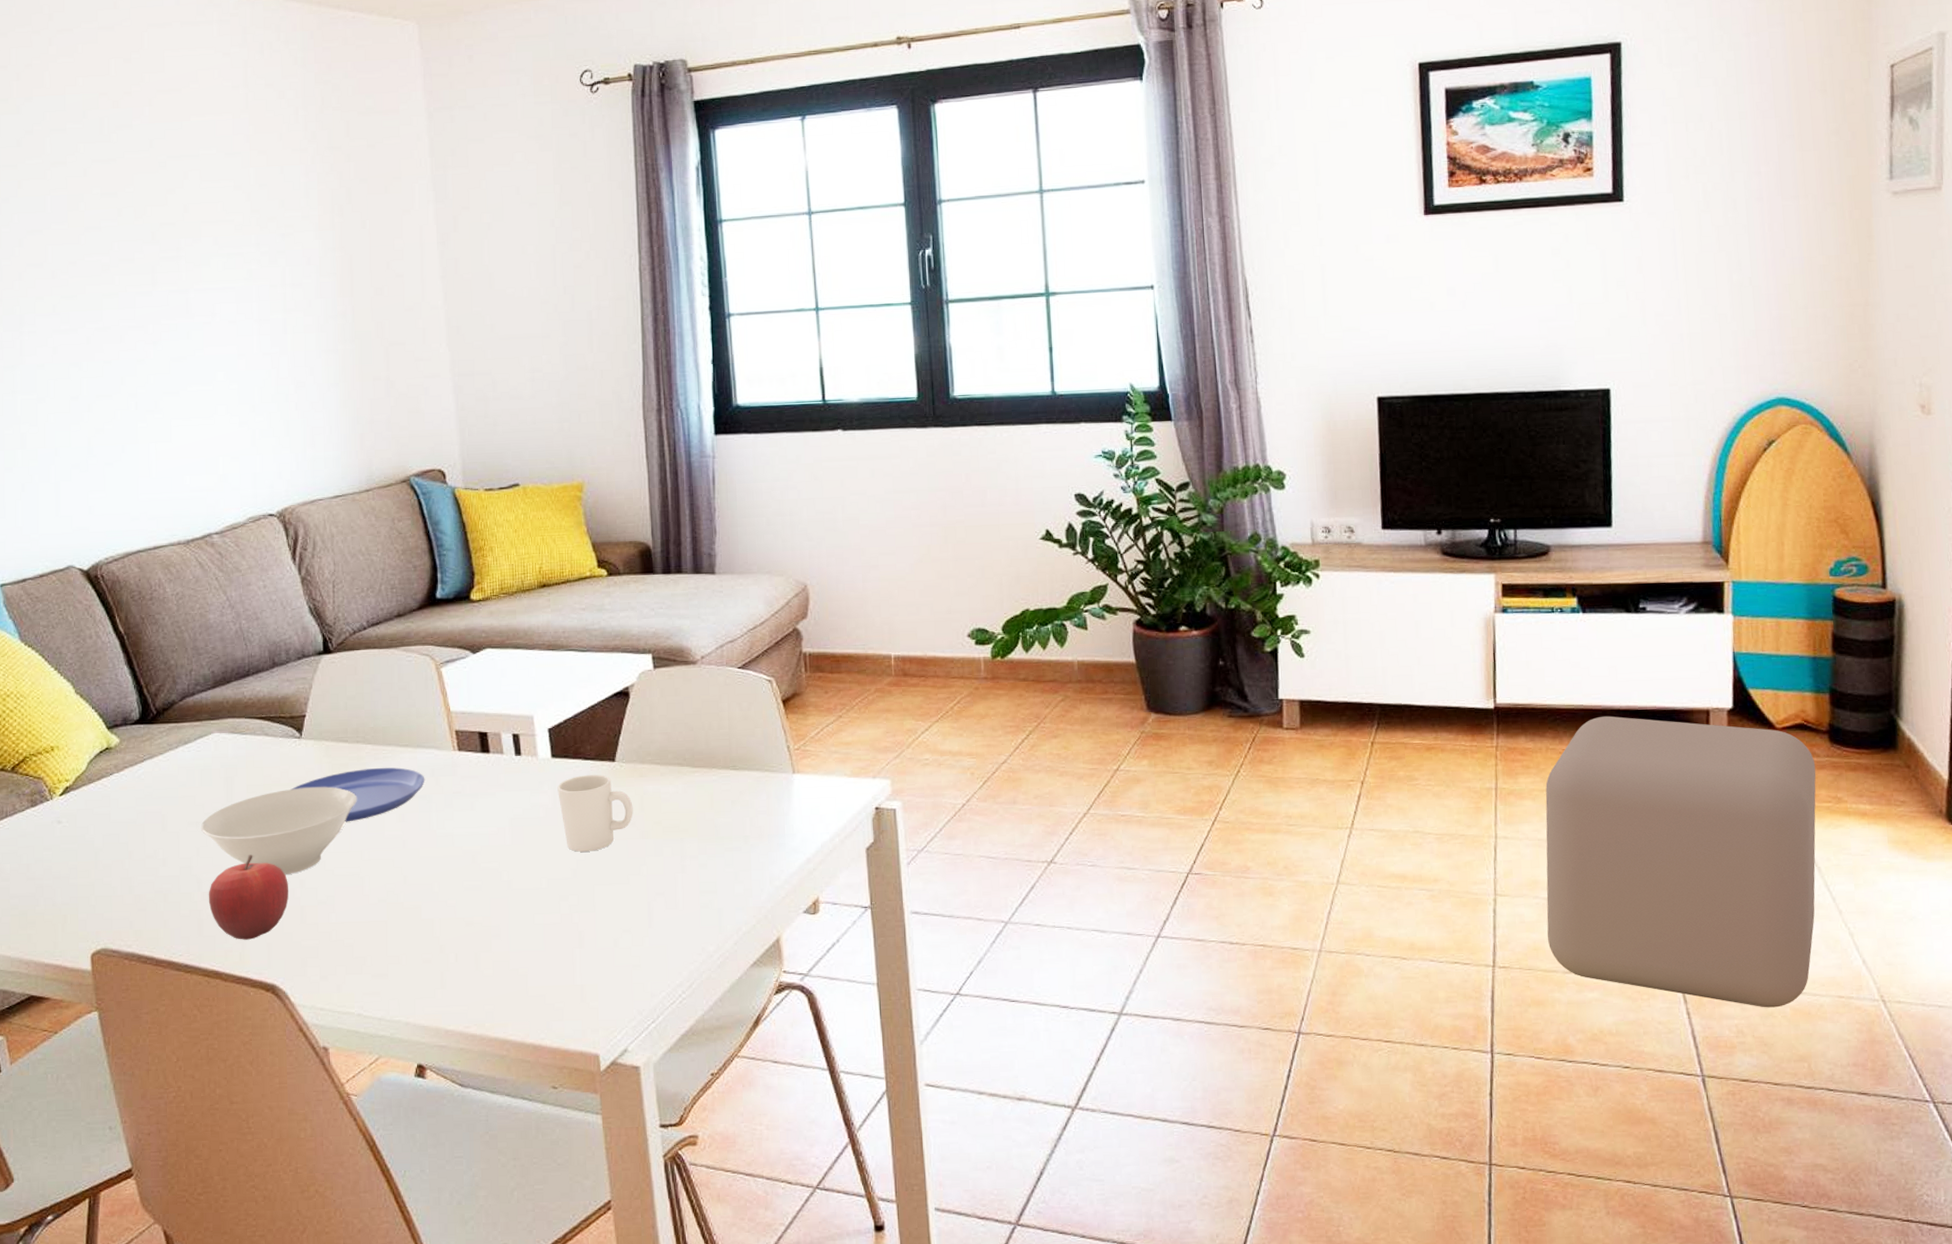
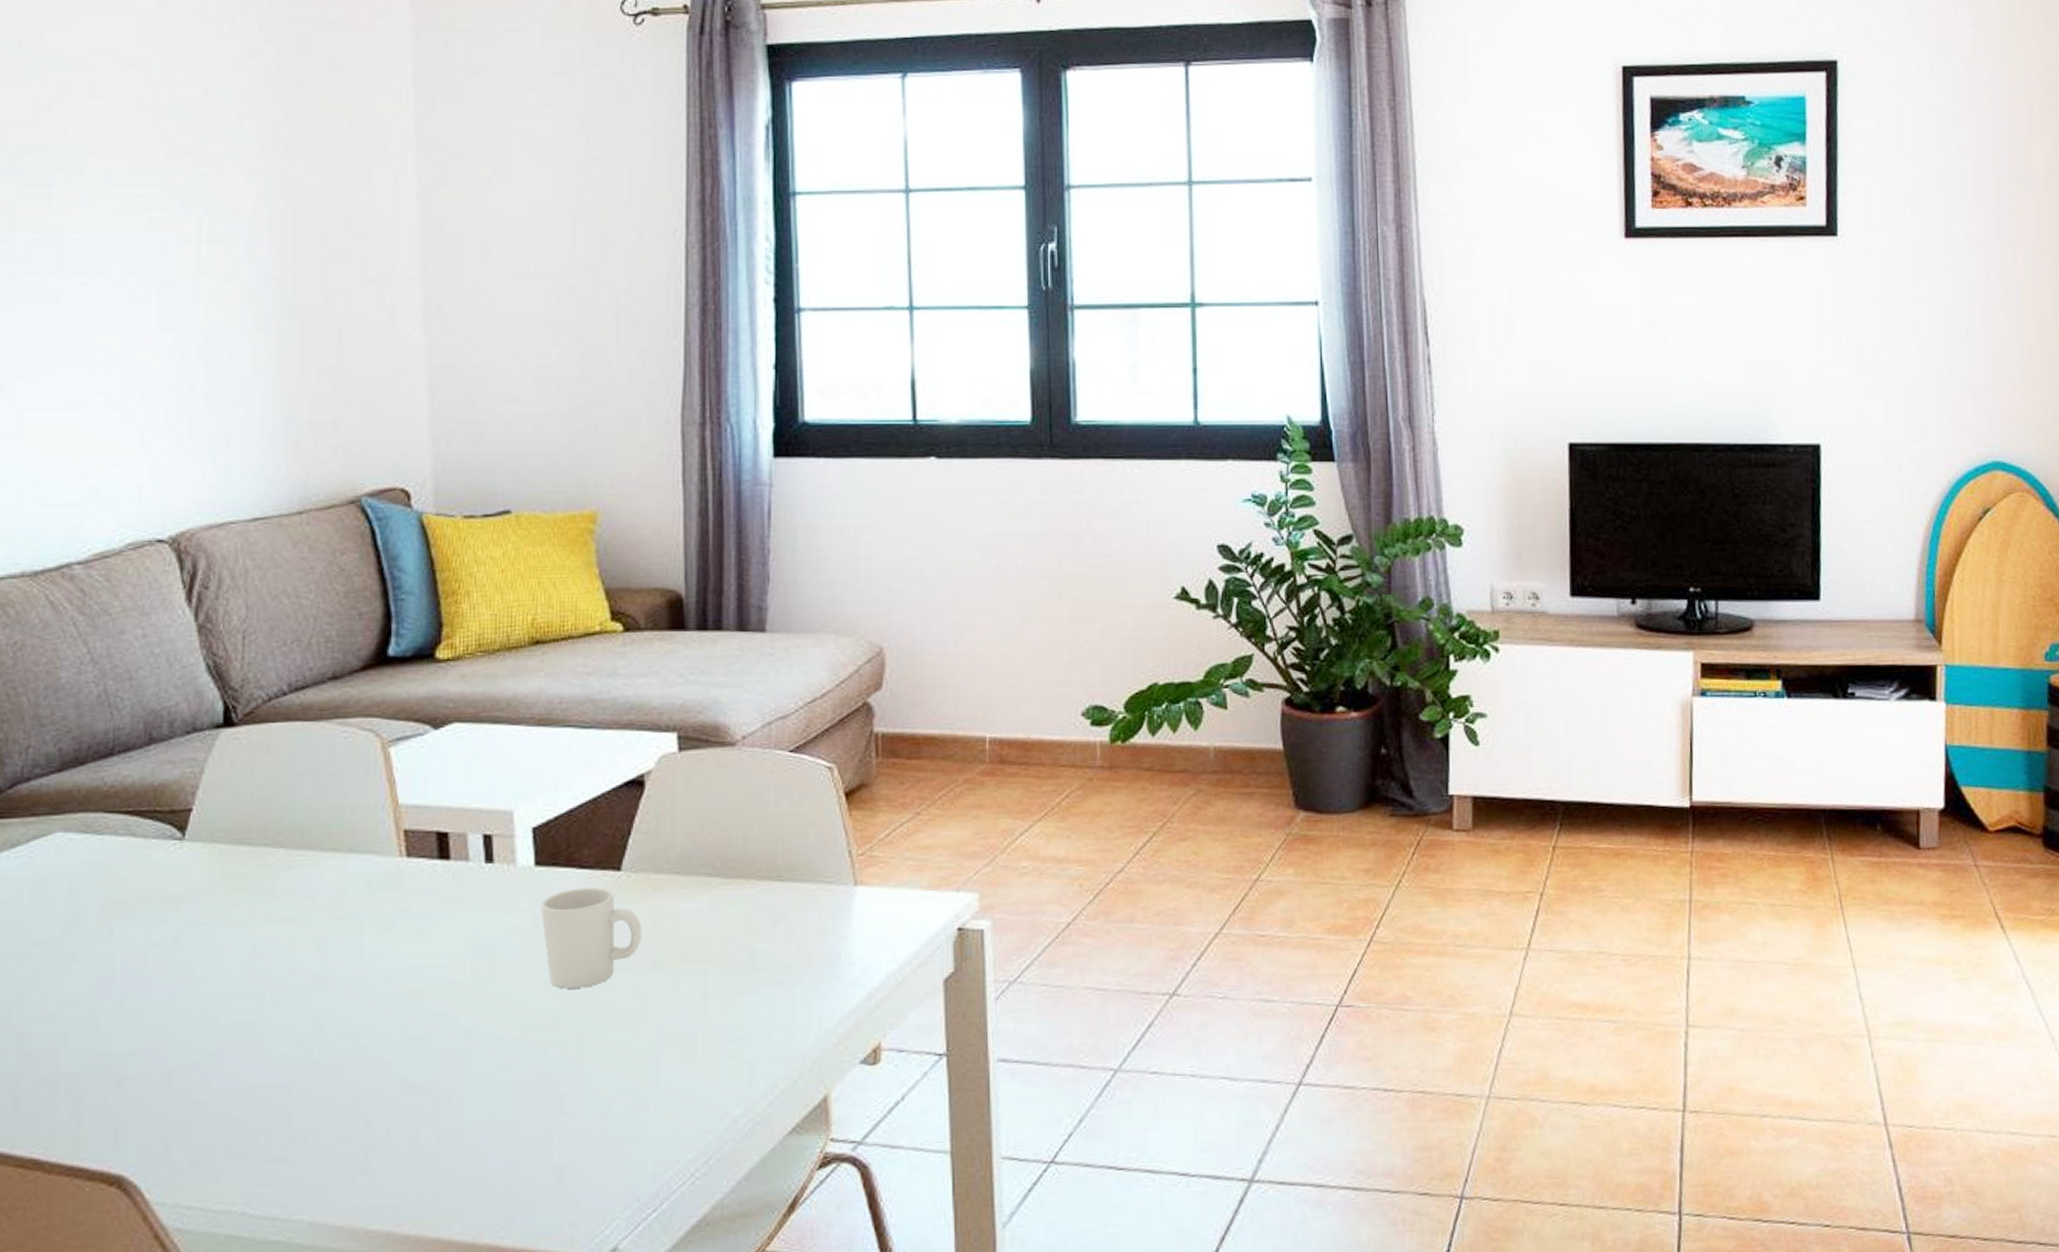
bowl: present [200,787,357,875] -> none [26,905,259,1026]
fruit: present [208,855,289,940] -> none [31,998,151,1116]
plate: present [290,767,425,822] -> none [163,878,358,953]
cube: present [1545,716,1816,1008] -> none [1743,816,2030,1152]

